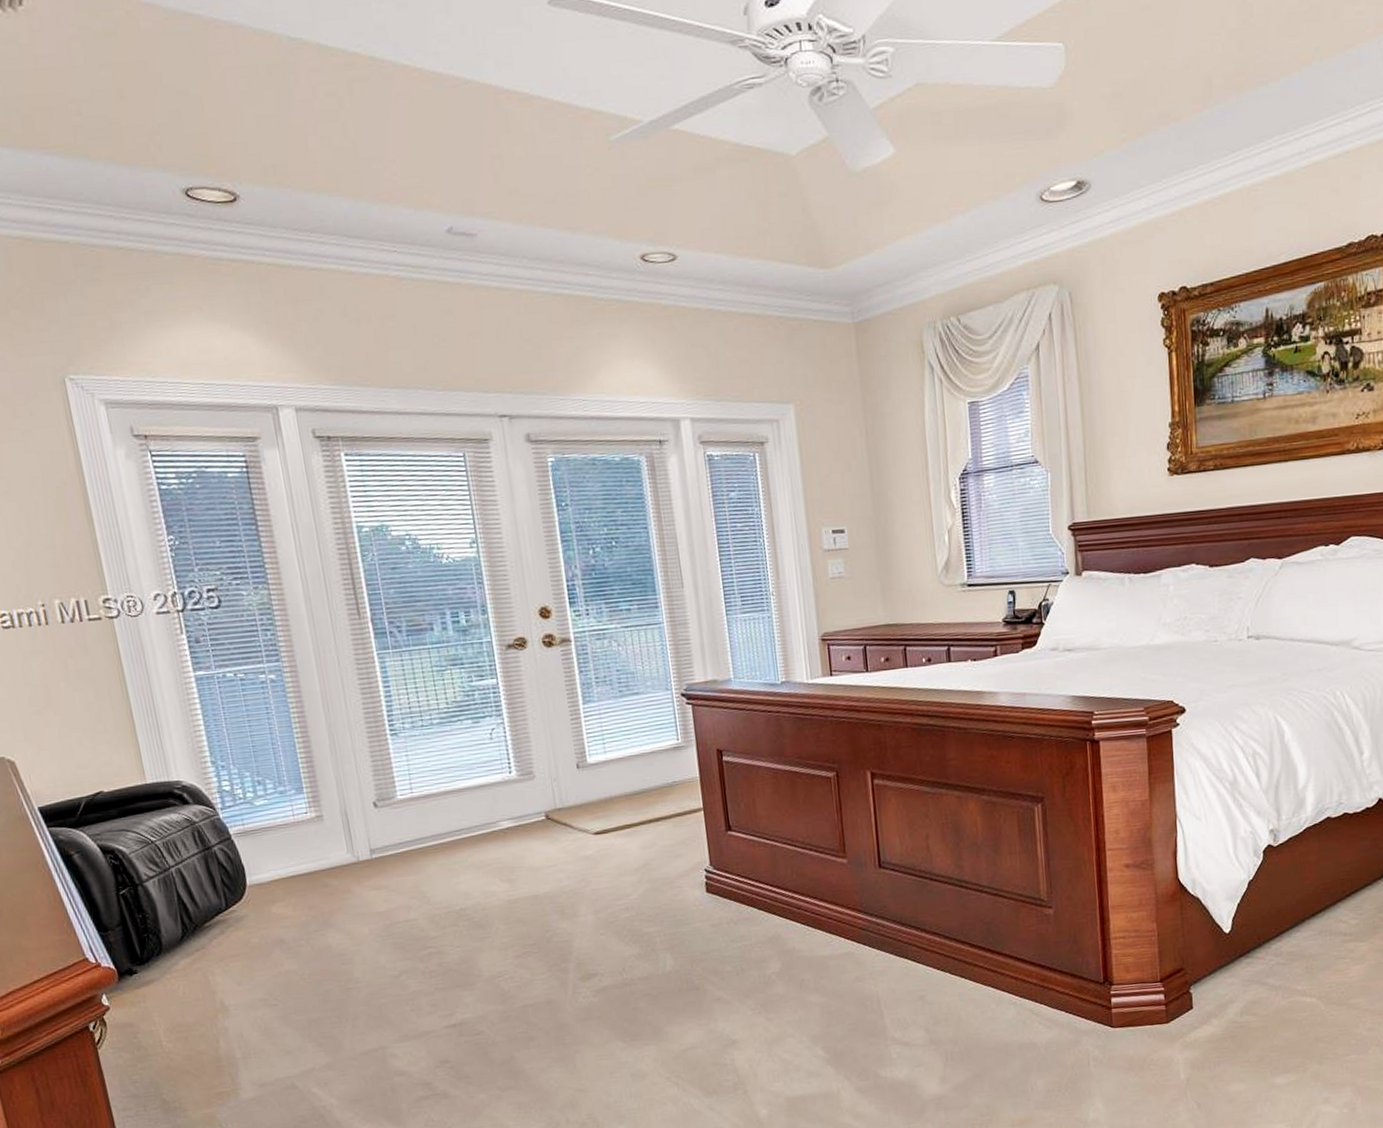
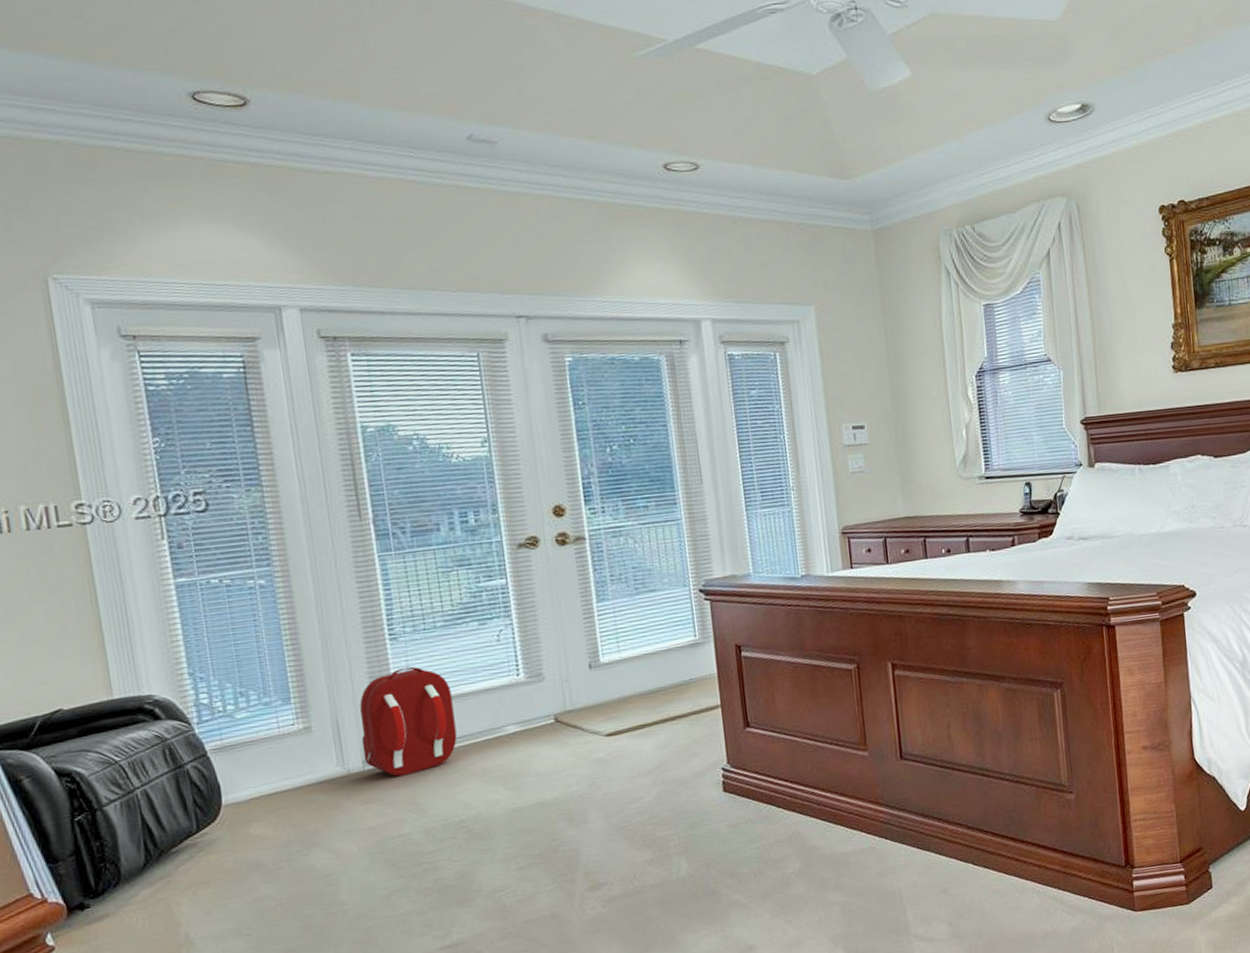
backpack: none [365,761,456,865] -> present [359,666,457,777]

